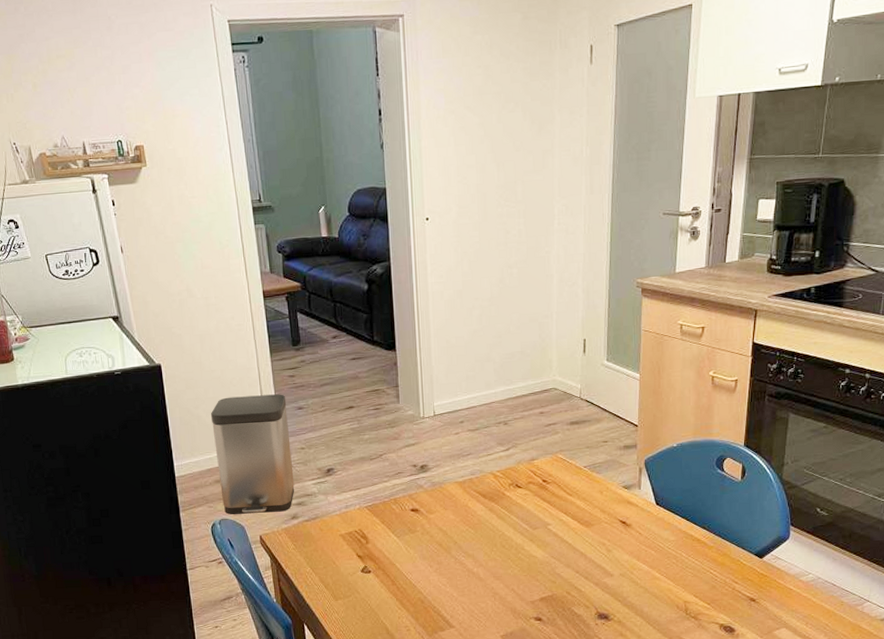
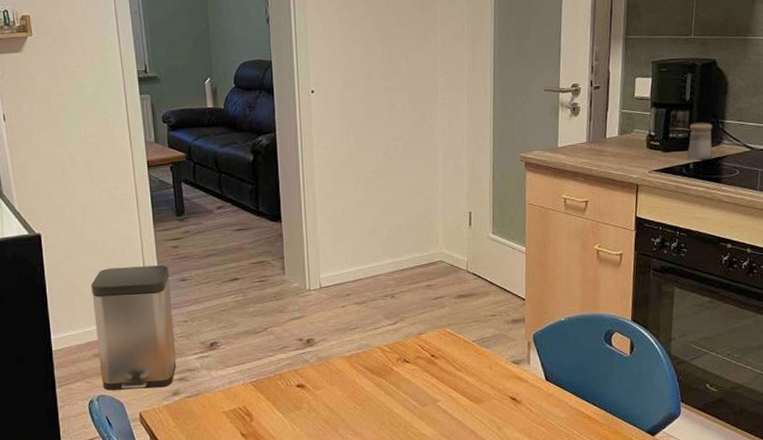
salt shaker: none [808,245,837,285] -> present [686,122,713,161]

